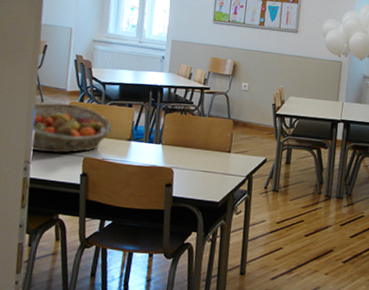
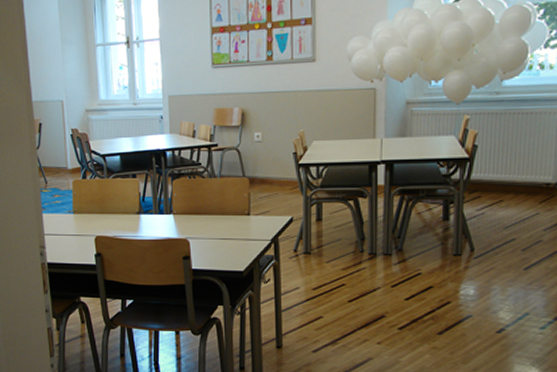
fruit basket: present [29,102,113,153] -> none [38,182,119,236]

